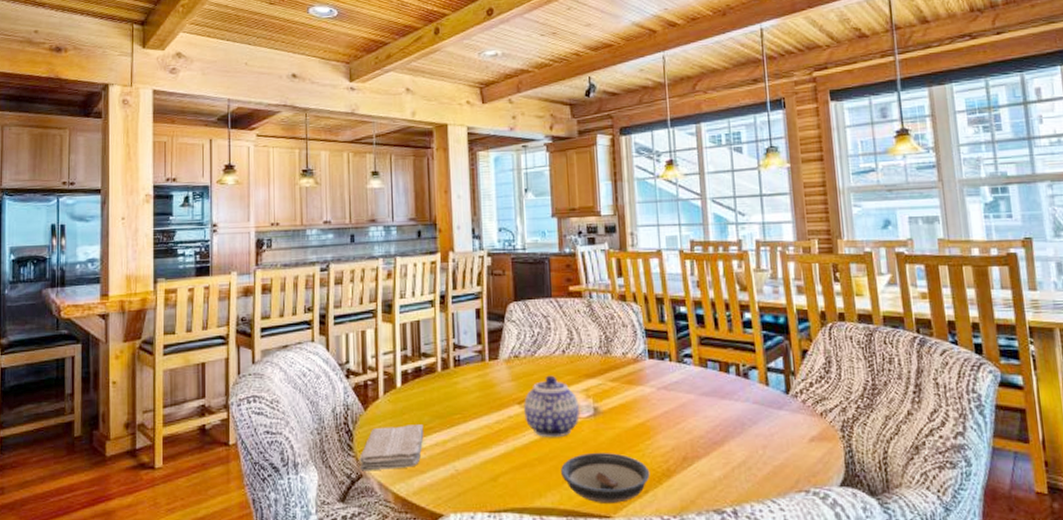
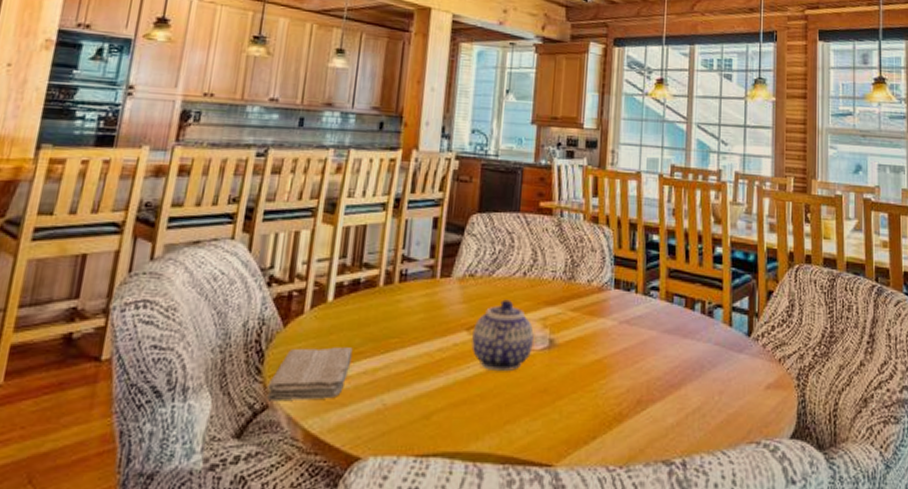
saucer: present [561,453,650,503] -> none [504,391,601,450]

